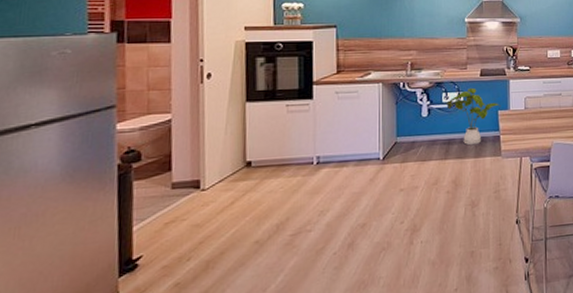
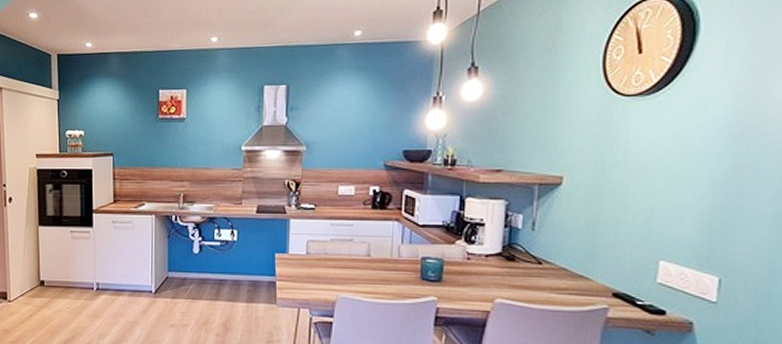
house plant: present [446,87,501,146] -> none [219,225,279,289]

